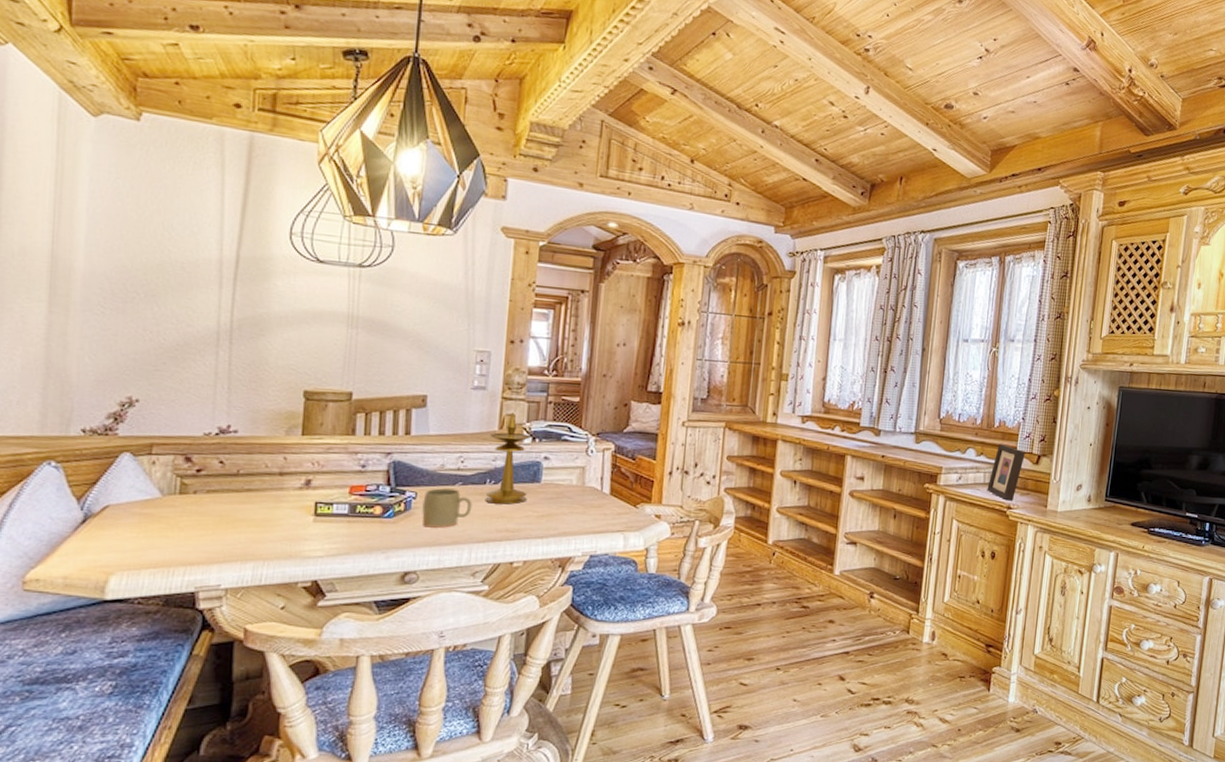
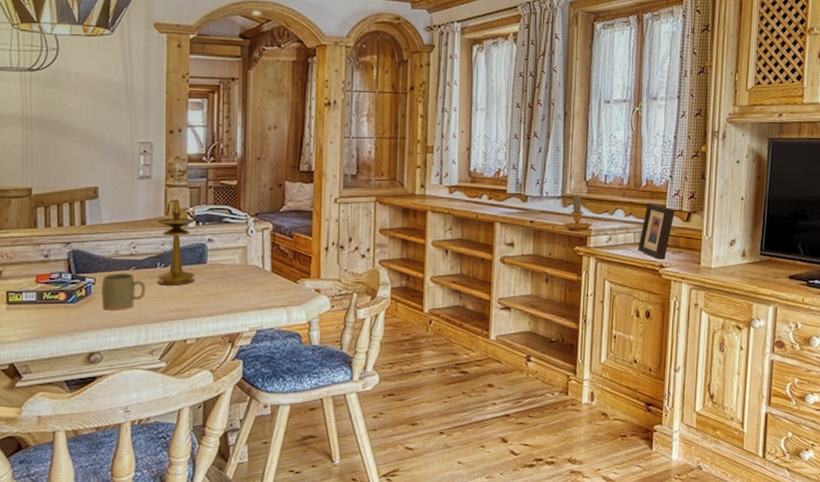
candle: none [915,431,944,469] -> present [563,195,592,231]

